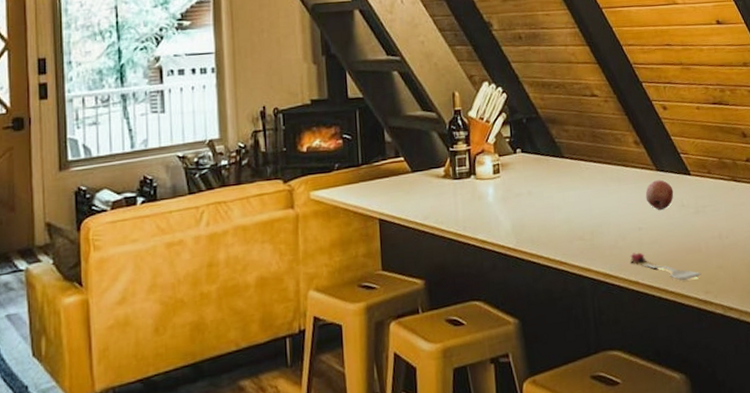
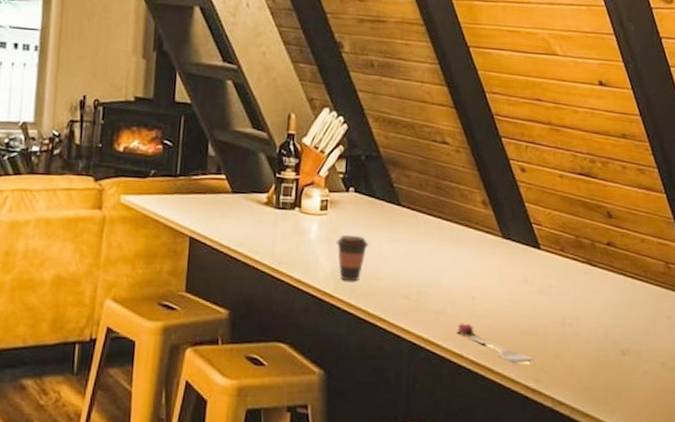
coffee cup: none [511,191,541,234] -> present [336,235,368,282]
fruit: present [645,180,674,210] -> none [485,248,518,281]

